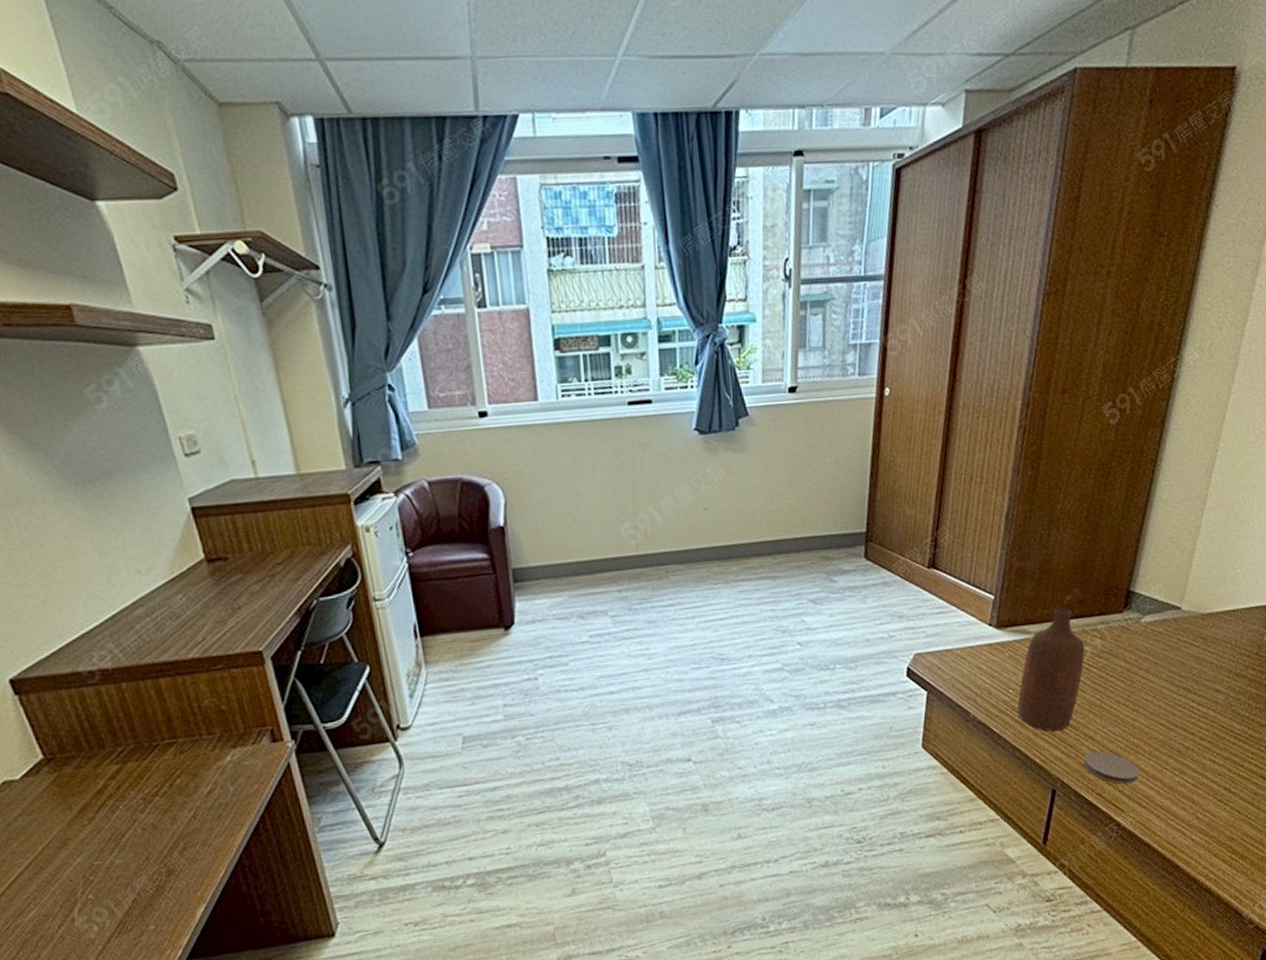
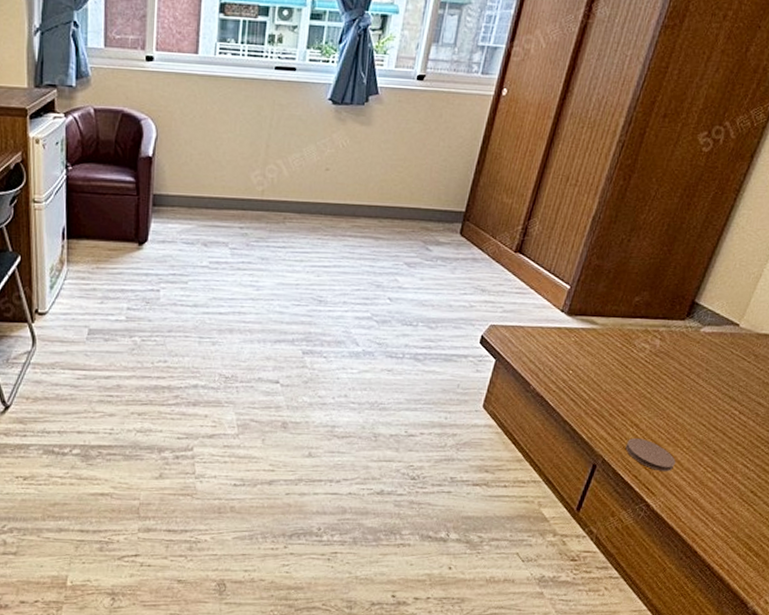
bottle: present [1018,608,1085,732] -> none [574,306,645,415]

